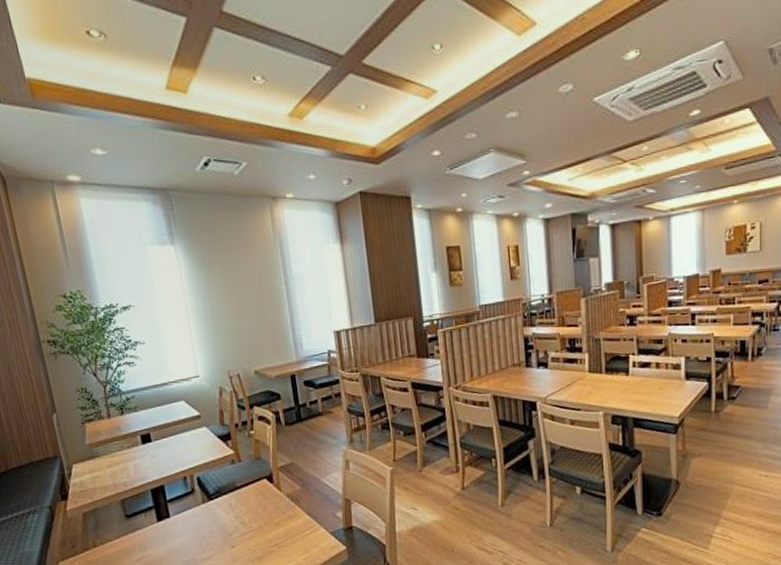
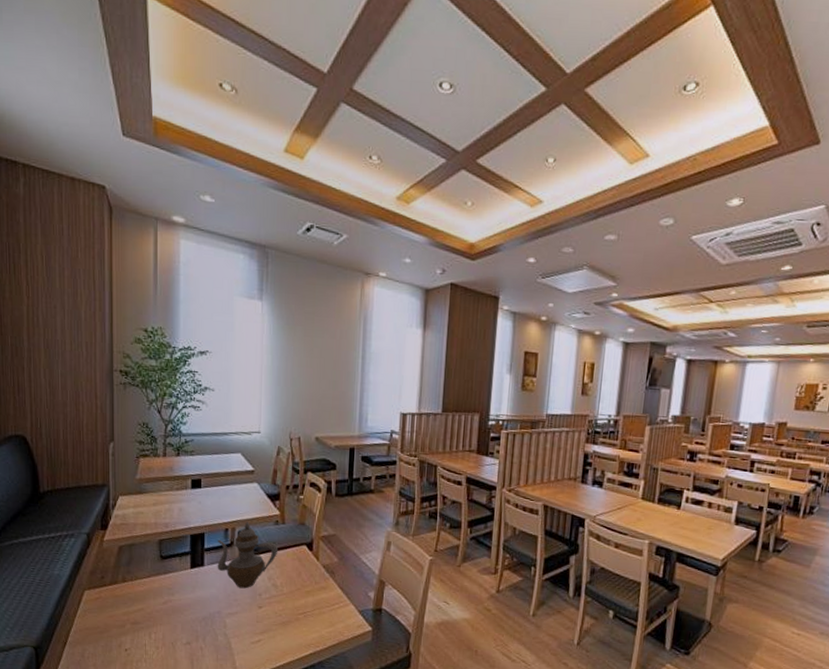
teapot: none [178,466,240,533] -> present [217,522,279,589]

